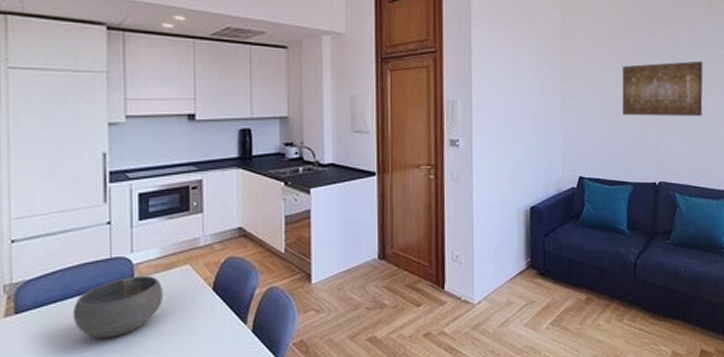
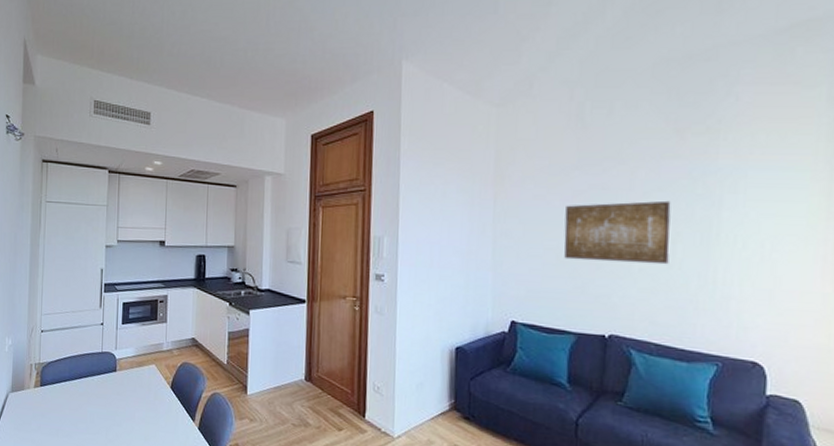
bowl: present [72,275,163,338] -> none [75,368,135,416]

